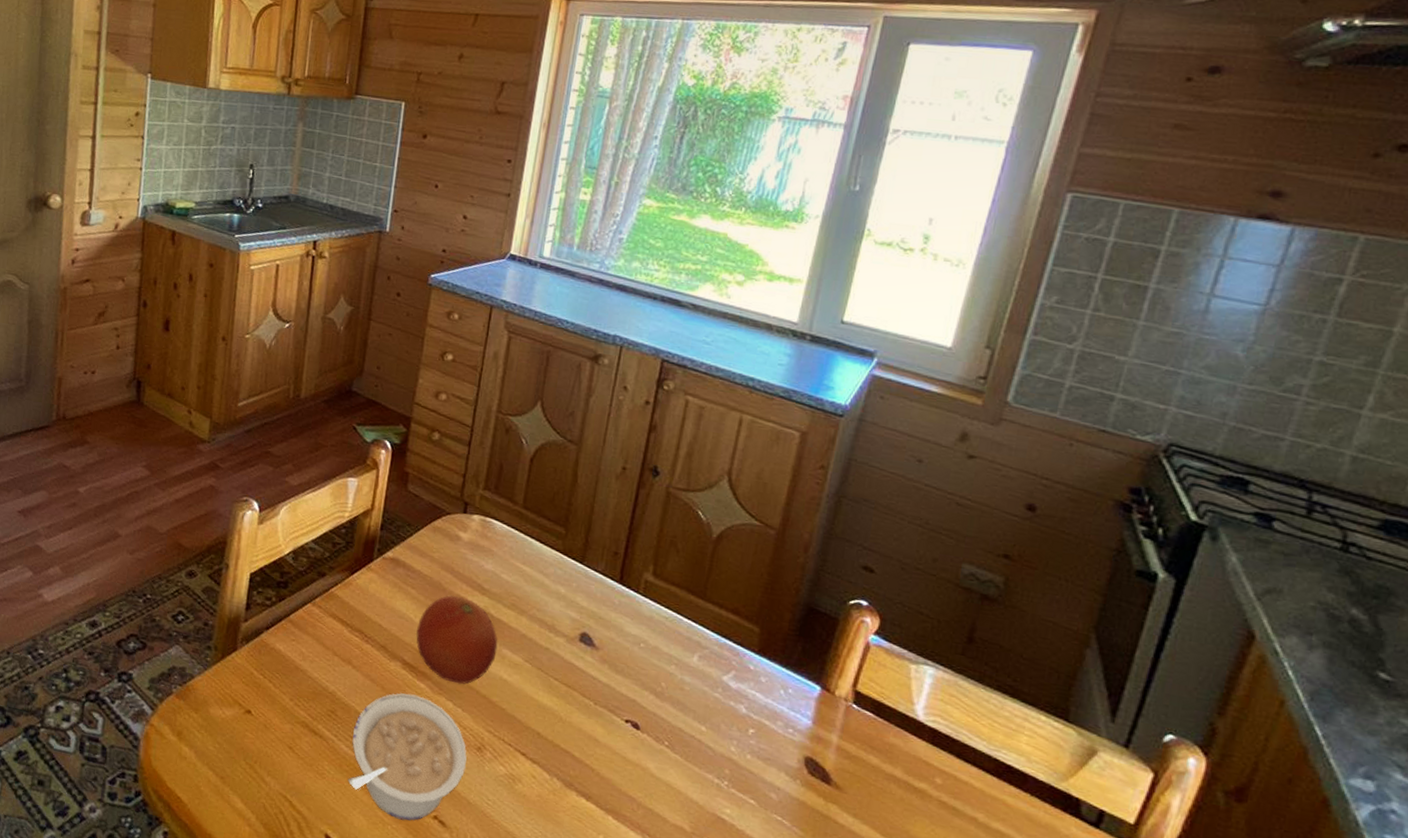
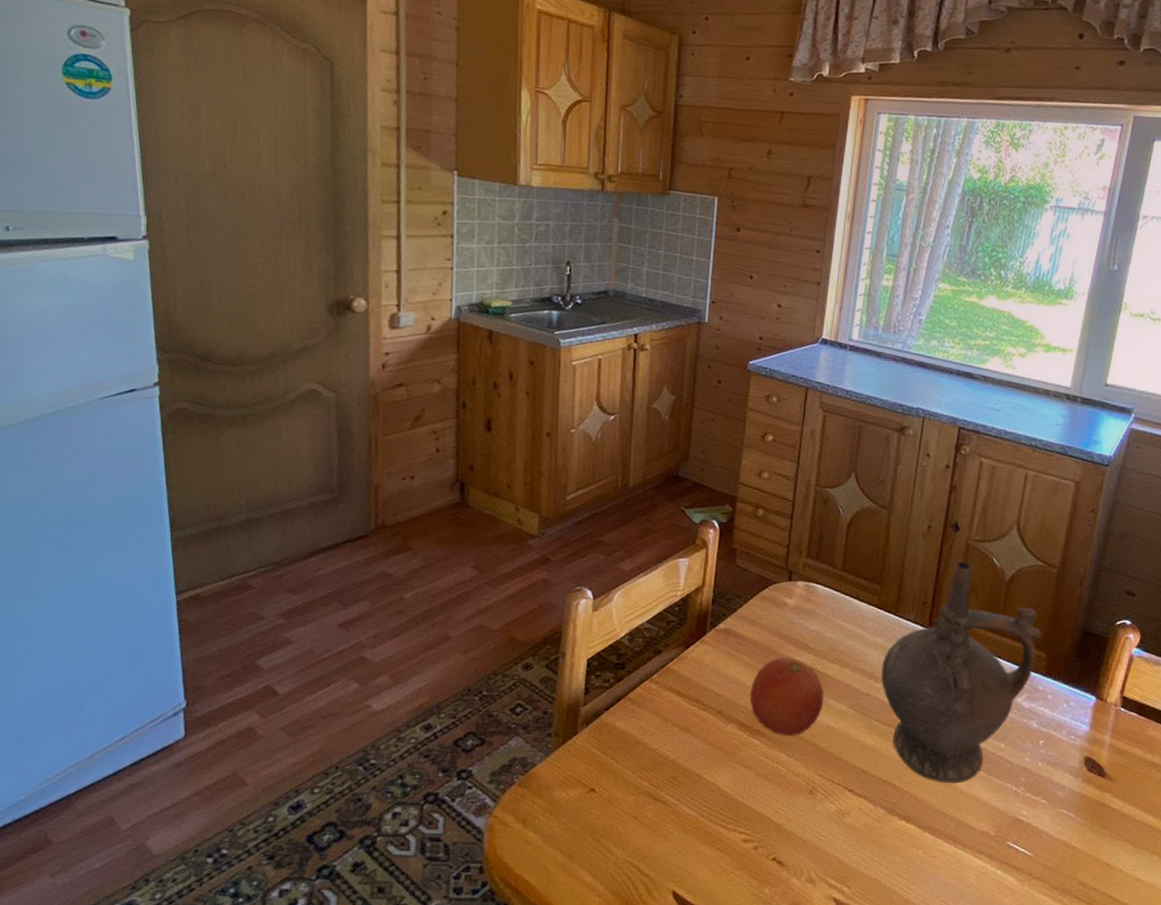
legume: present [347,693,467,821] -> none [691,751,801,867]
ceremonial vessel: none [562,510,755,765] -> present [880,561,1041,783]

